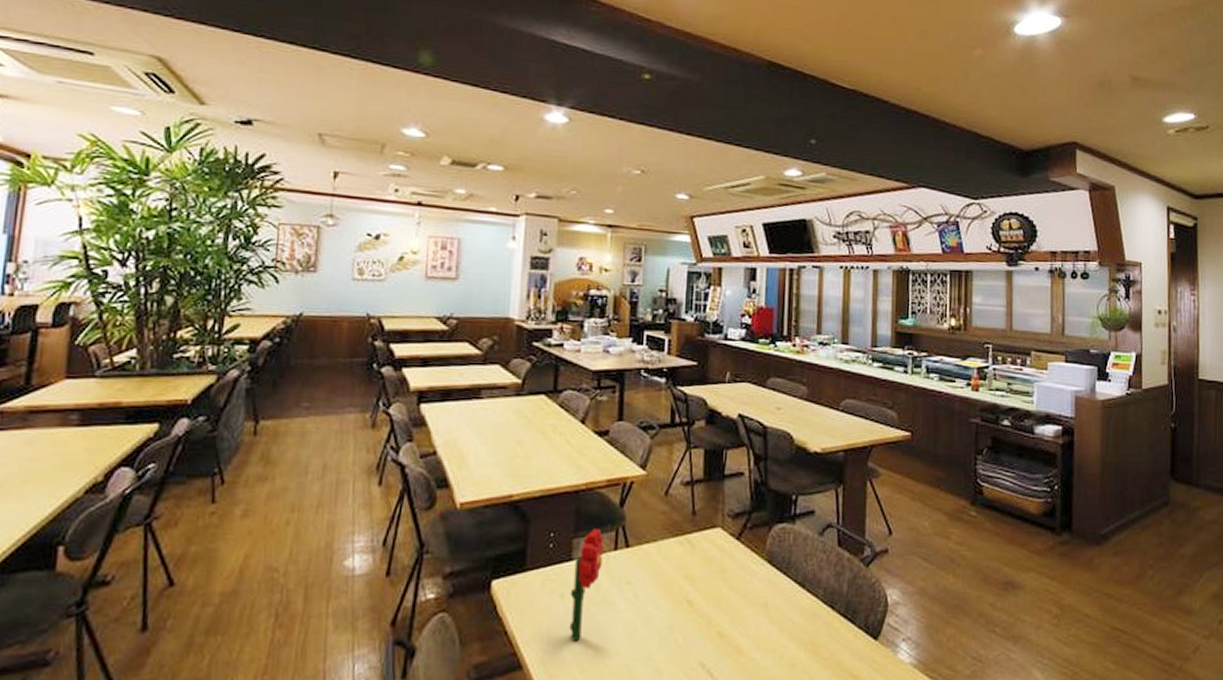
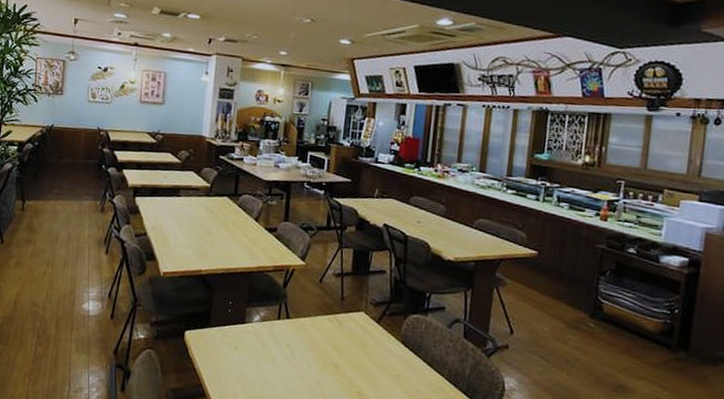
flower: present [569,528,605,642] -> none [241,301,270,383]

